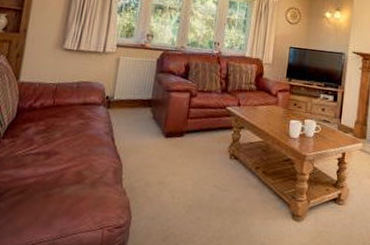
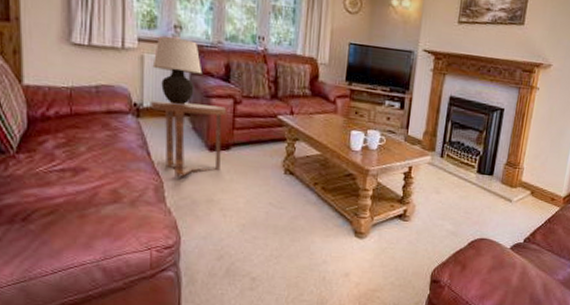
side table: none [119,94,184,161] -> present [150,100,227,177]
table lamp: none [125,43,166,98] -> present [152,36,203,106]

